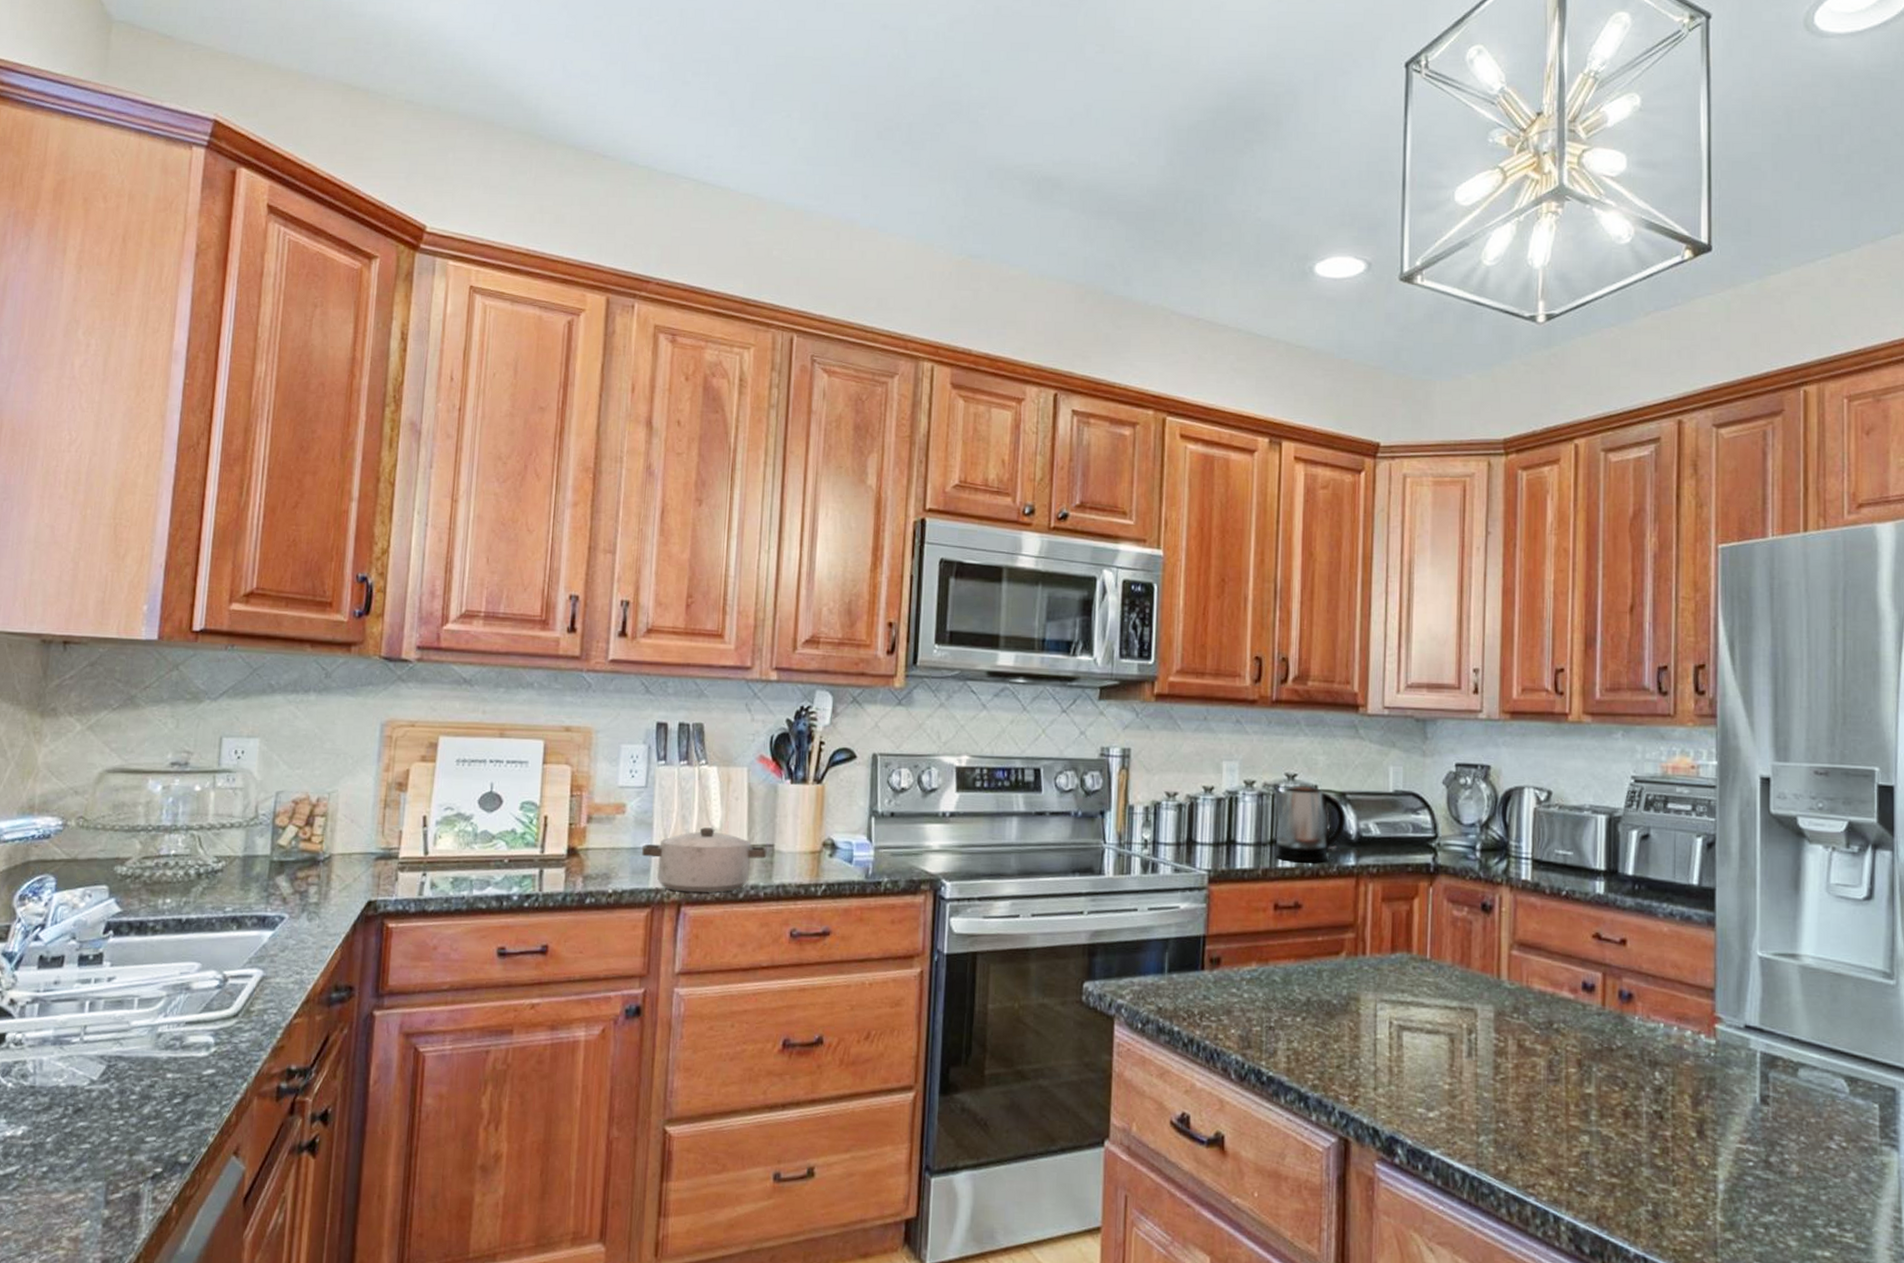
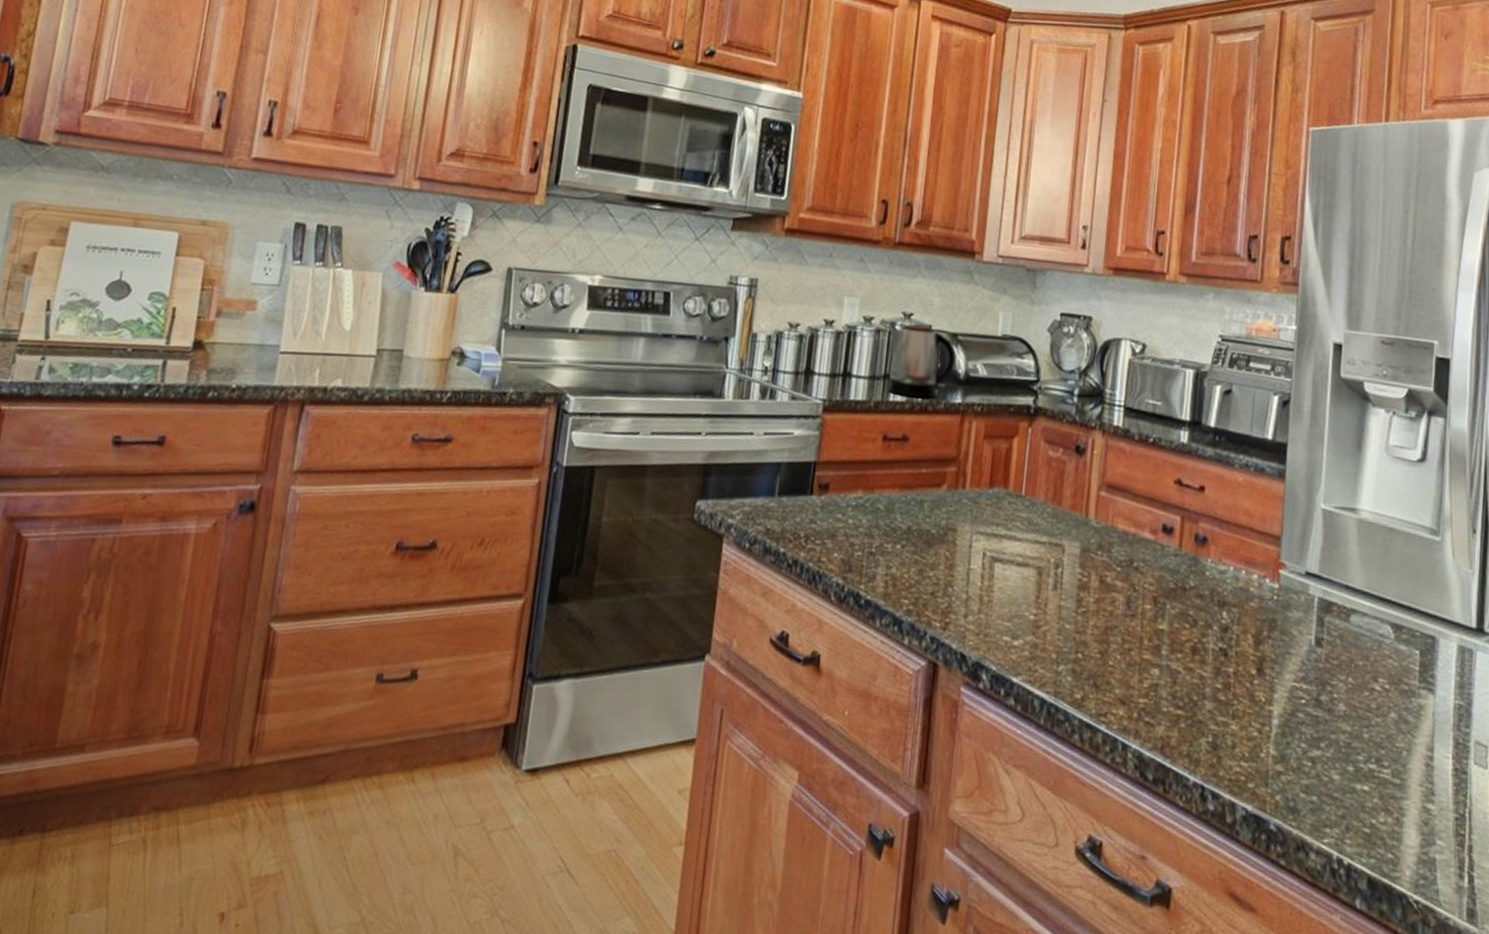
cooking pot: present [641,827,767,893] -> none [268,329,396,394]

